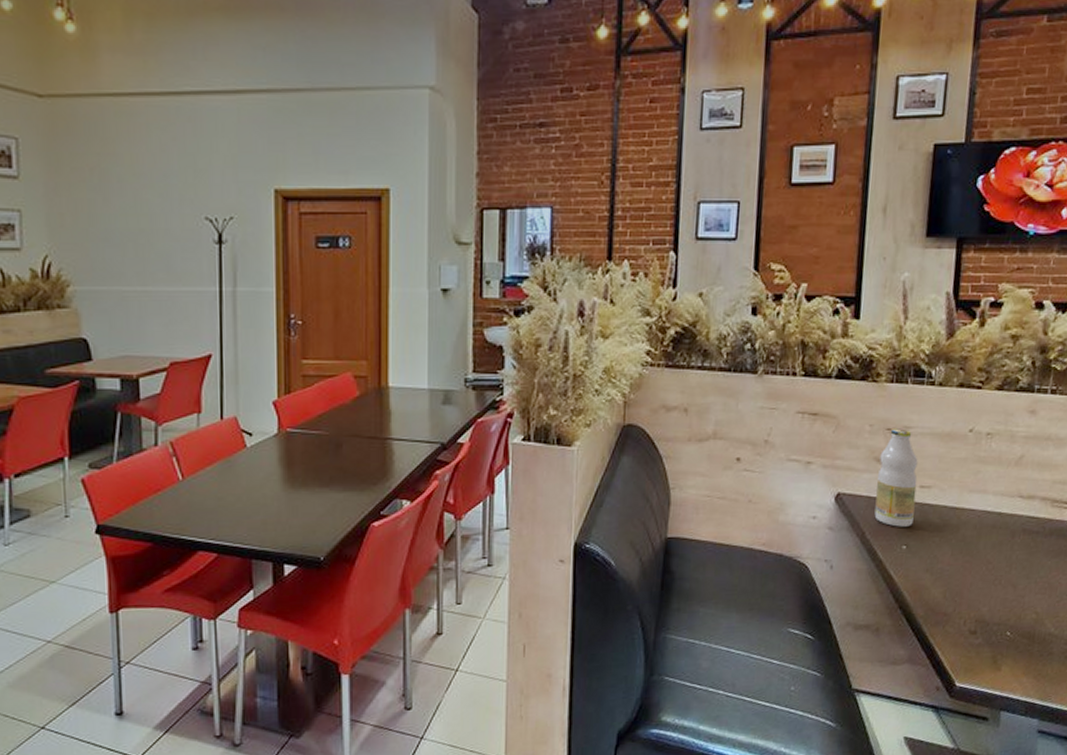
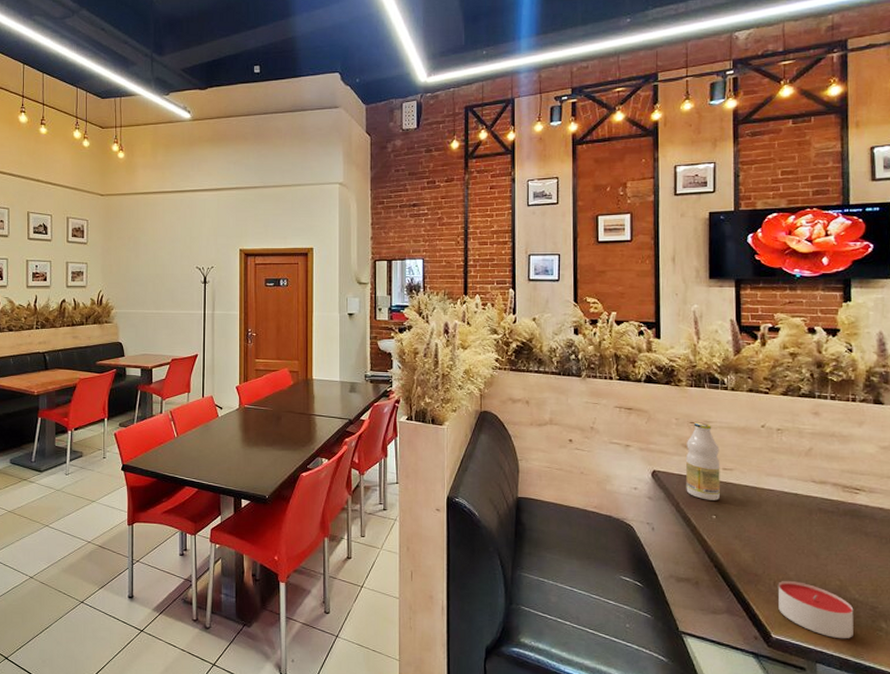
candle: none [966,618,1048,681] -> present [777,581,854,639]

